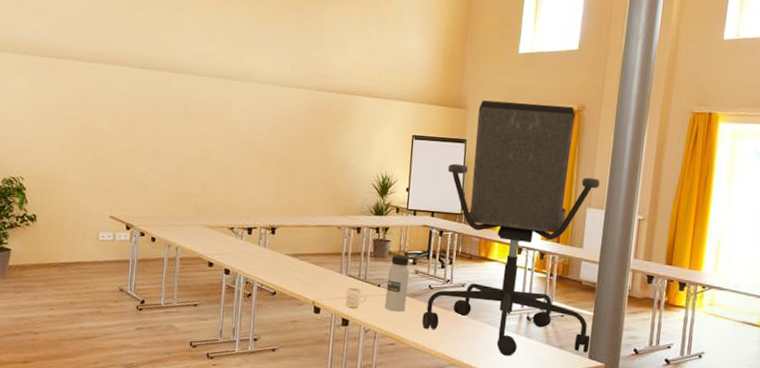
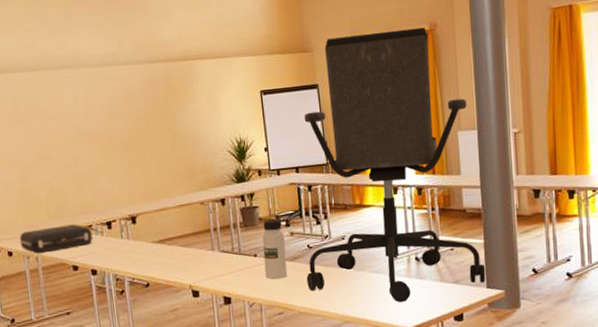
briefcase: none [164,221,233,246] -> present [19,224,93,254]
mug: present [345,287,367,308] -> none [222,262,245,285]

